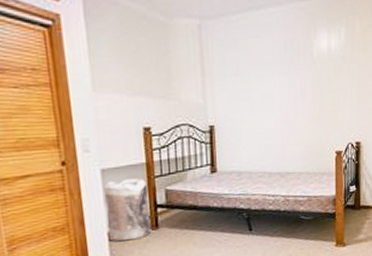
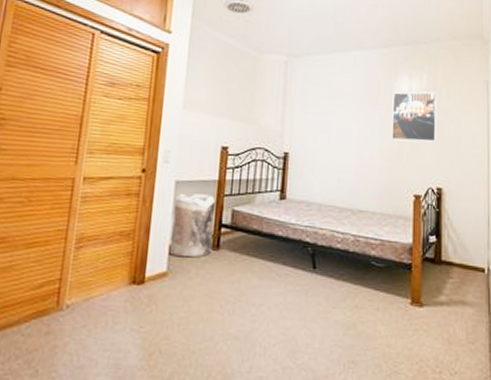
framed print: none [312,46,355,101] -> present [391,91,437,142]

